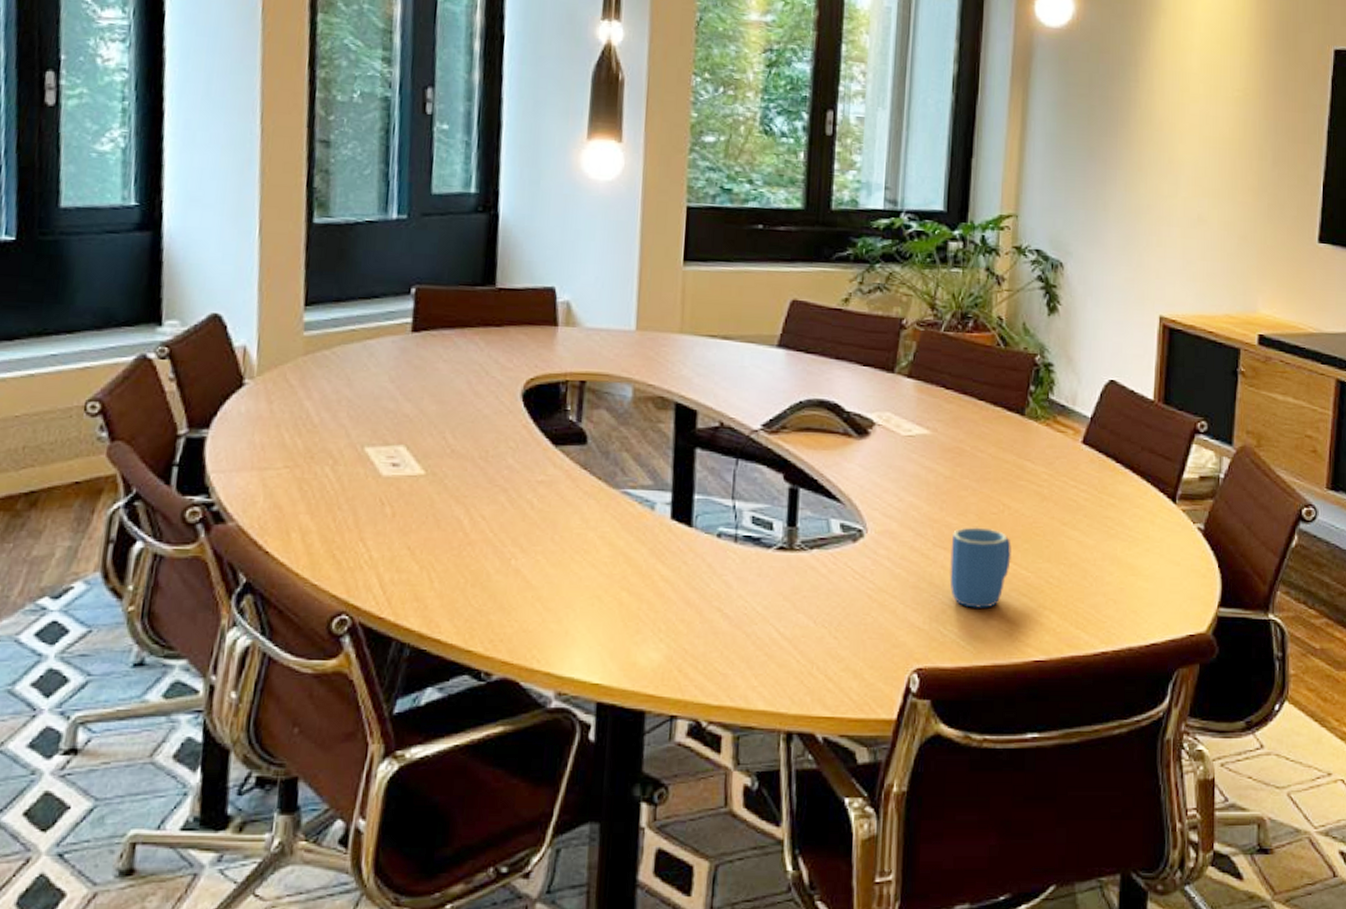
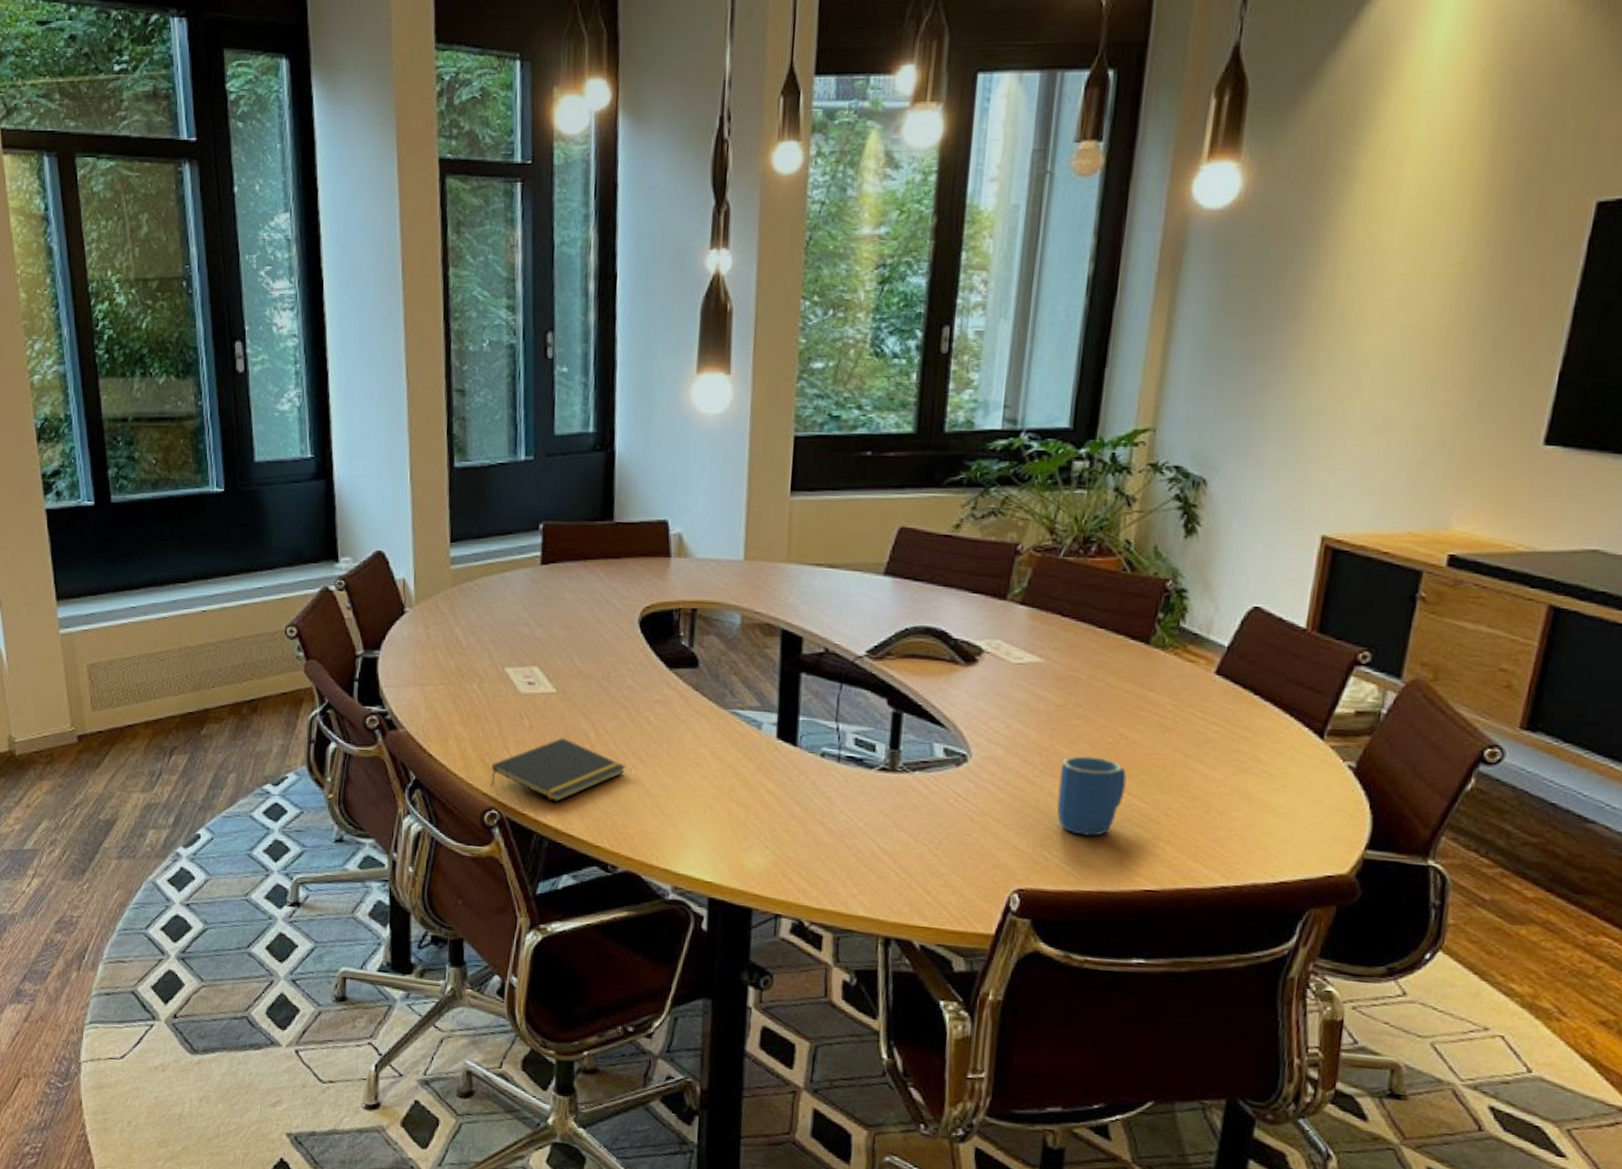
notepad: none [341,527,505,601] -> present [490,738,627,802]

